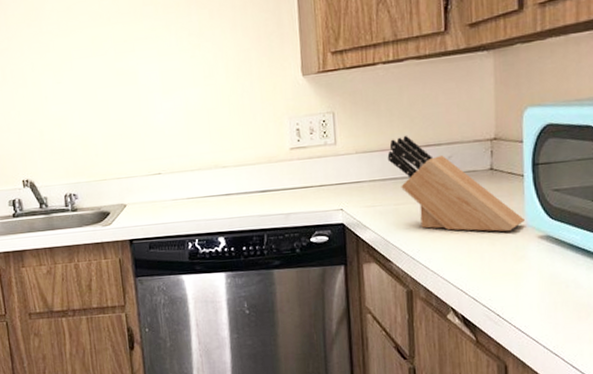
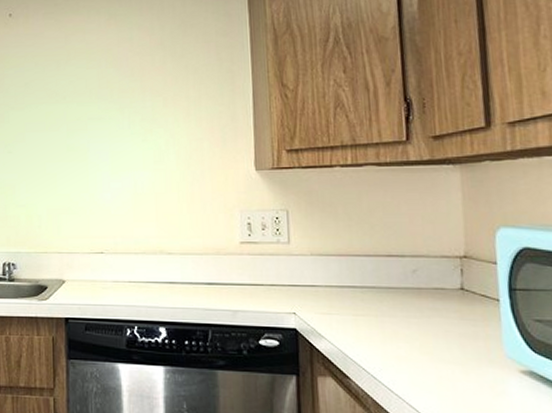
knife block: present [387,135,525,232] -> none [345,242,503,361]

